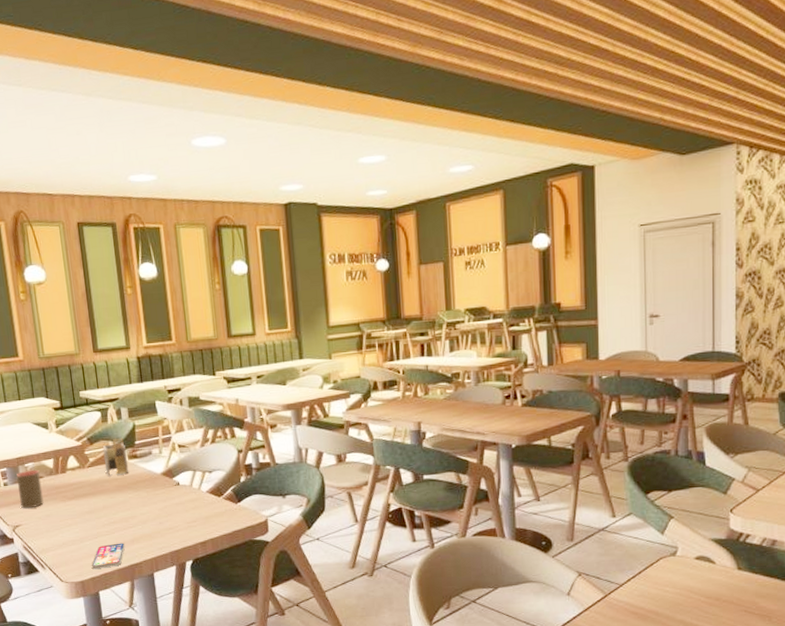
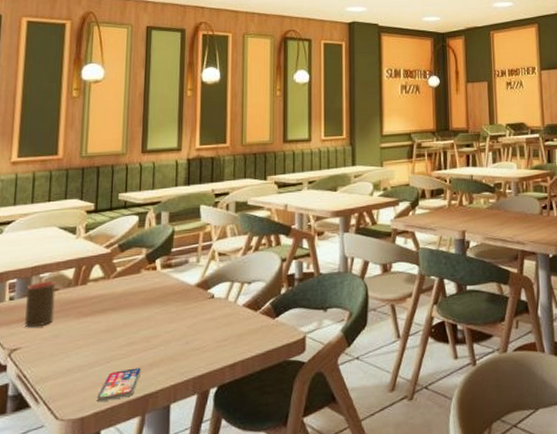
napkin holder: present [102,437,129,477] -> none [133,244,161,289]

